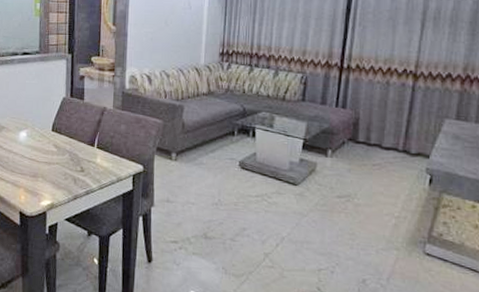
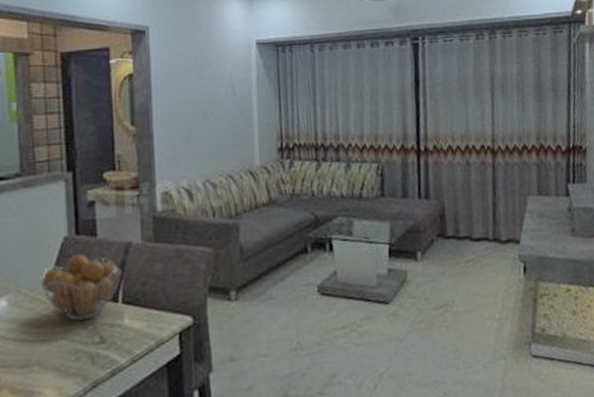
fruit basket: none [47,110,98,155] -> present [41,253,122,321]

